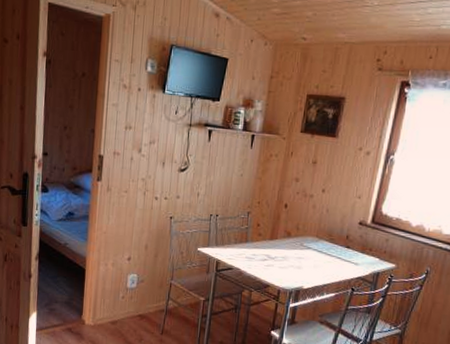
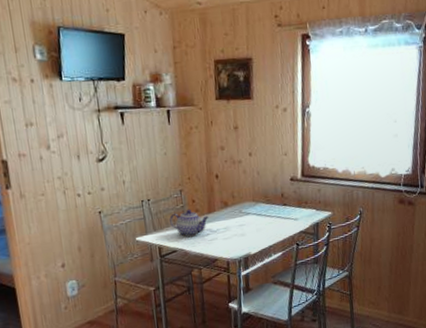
teapot: none [232,231,270,259] -> present [169,209,209,237]

